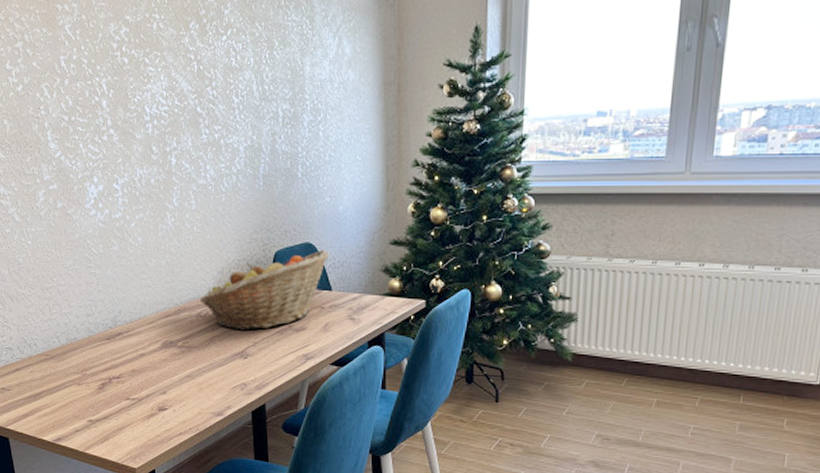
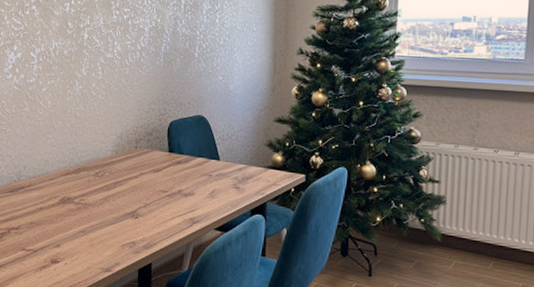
fruit basket: present [199,249,330,331] -> none [98,122,220,192]

